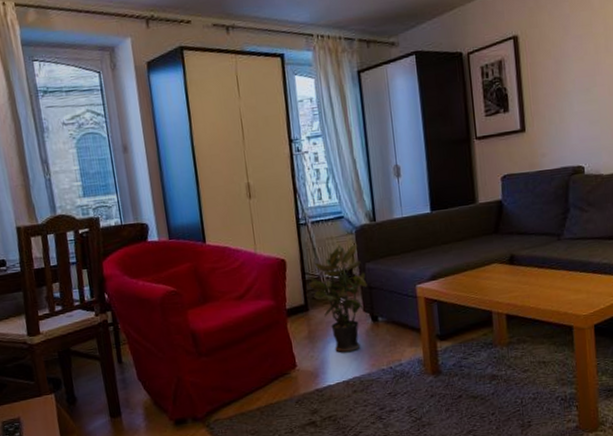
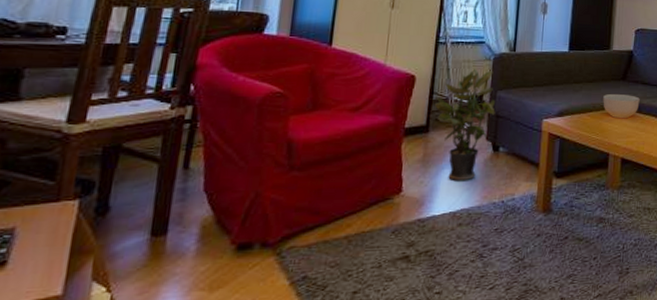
bowl: none [476,247,518,275] -> present [603,93,640,119]

